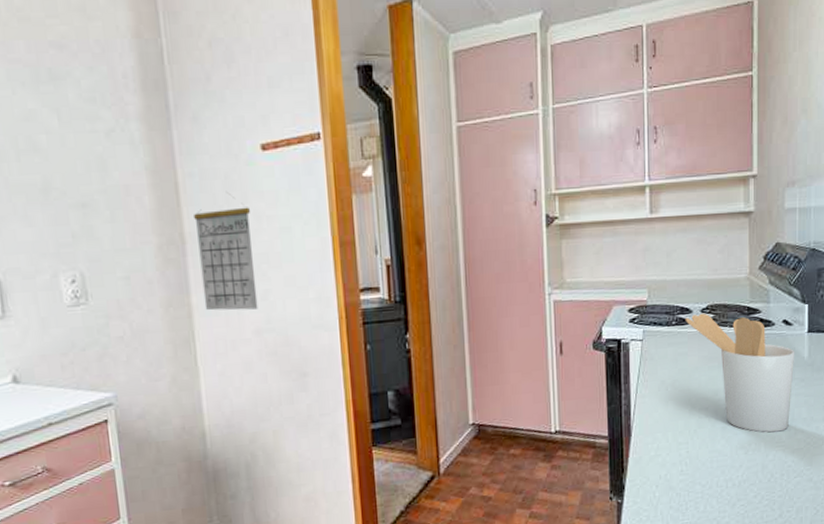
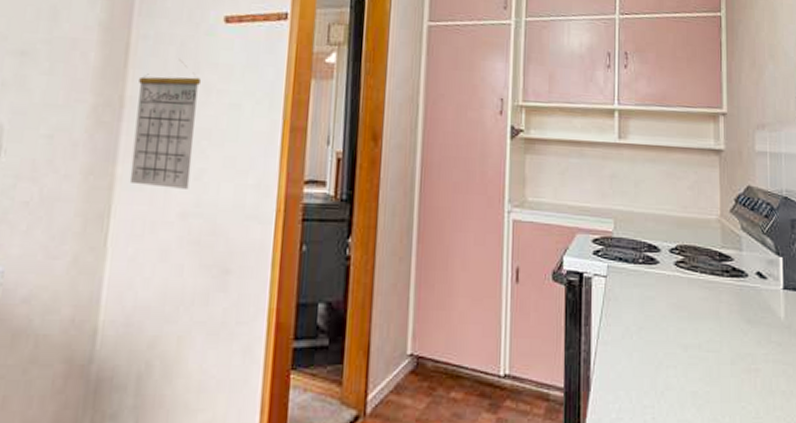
utensil holder: present [685,313,795,433] -> none [653,253,771,405]

